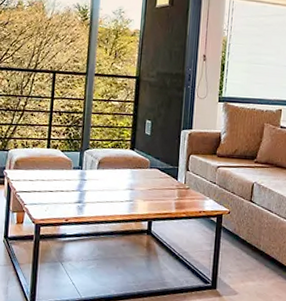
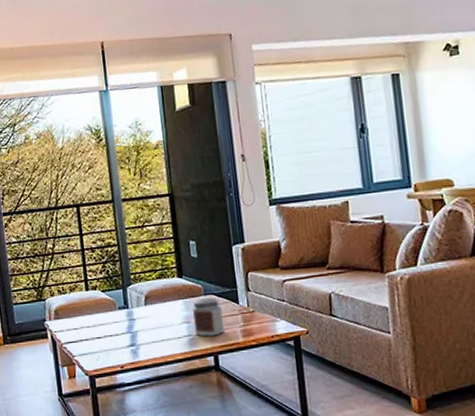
jar: none [135,170,163,205] -> present [192,297,225,337]

